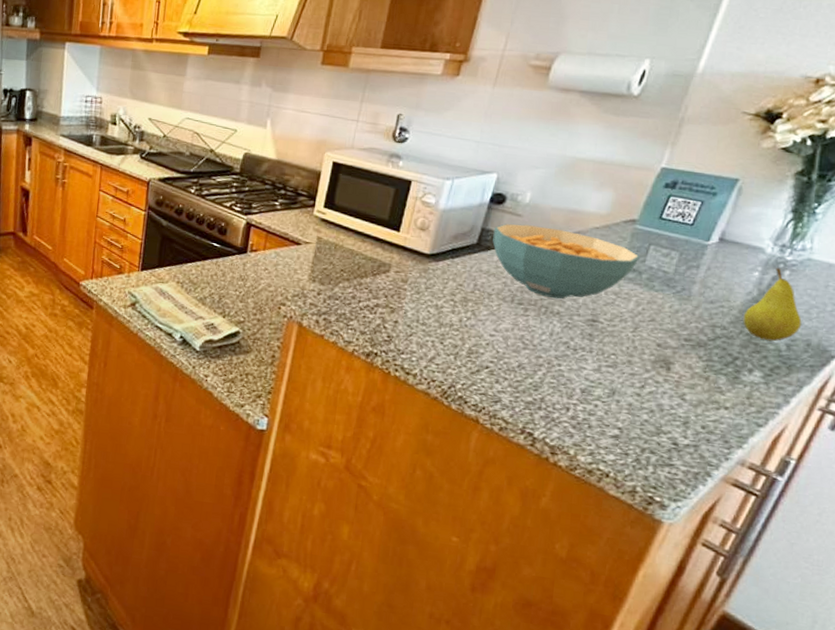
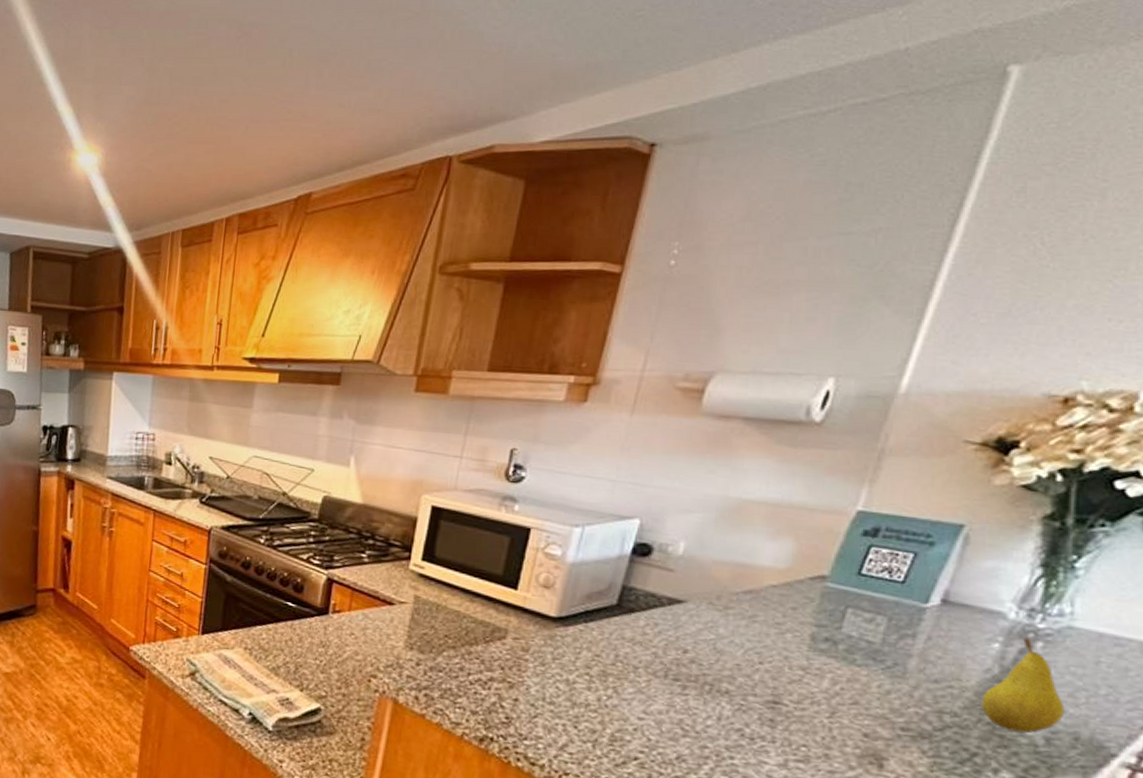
cereal bowl: present [492,224,640,300] -> none [637,580,834,675]

